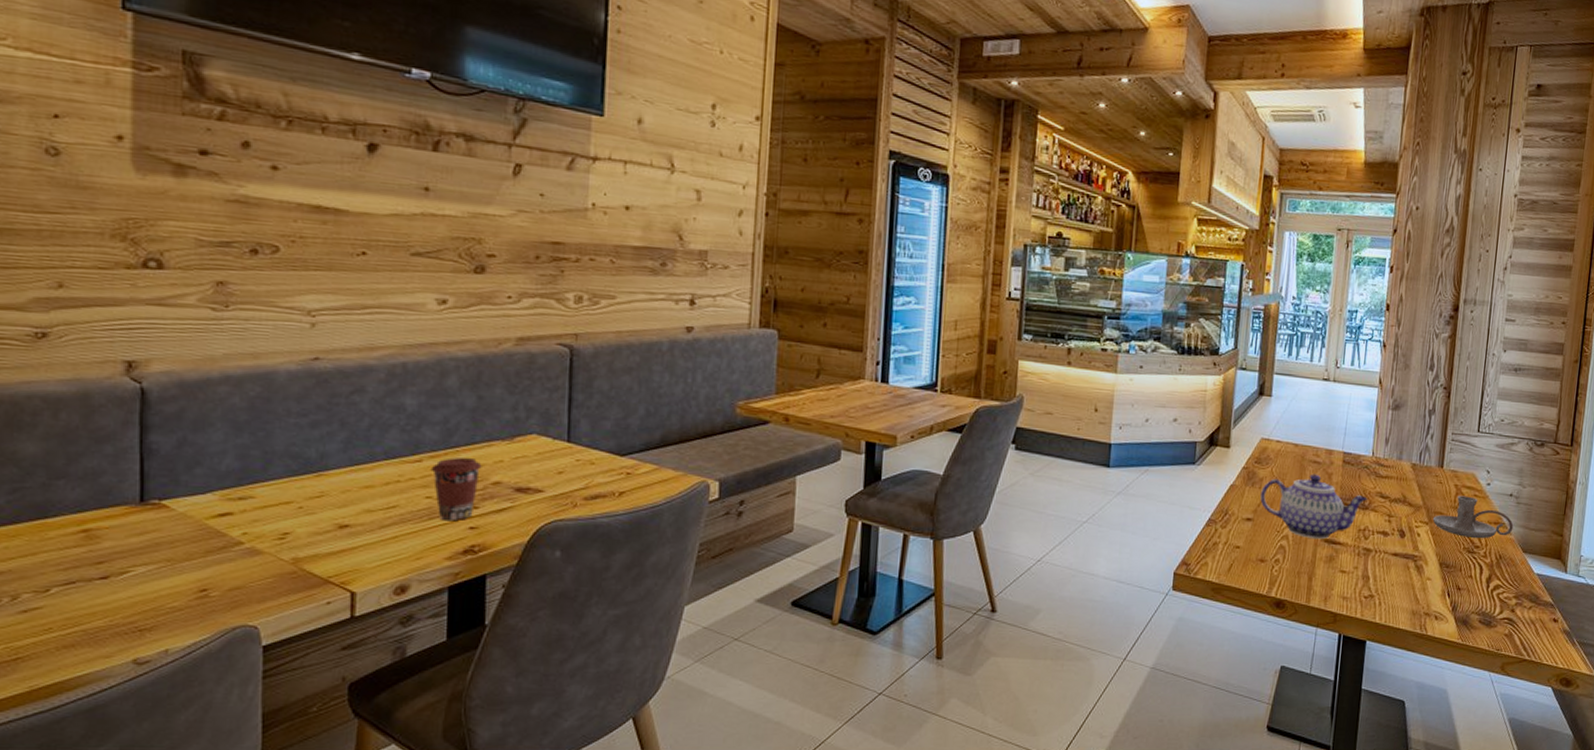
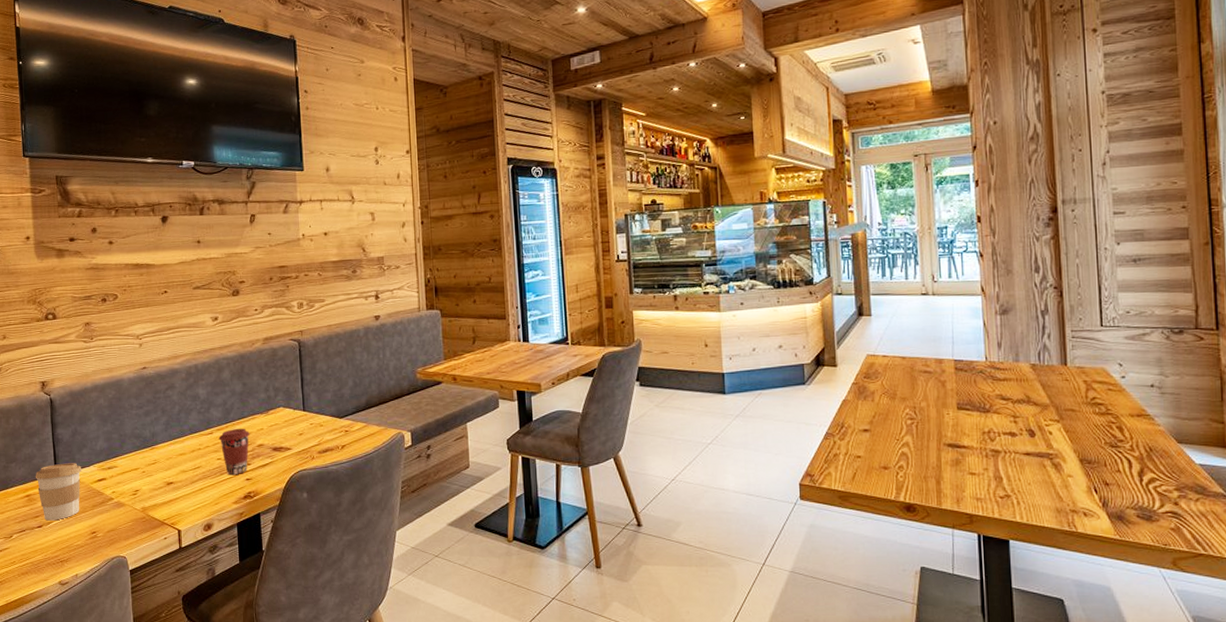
coffee cup: none [101,486,190,570] -> present [35,463,81,521]
teapot: present [1260,473,1368,540] -> none [874,383,988,445]
candle holder: present [1432,495,1514,539] -> none [1063,390,1161,433]

